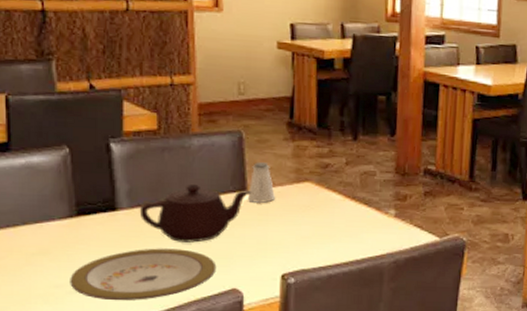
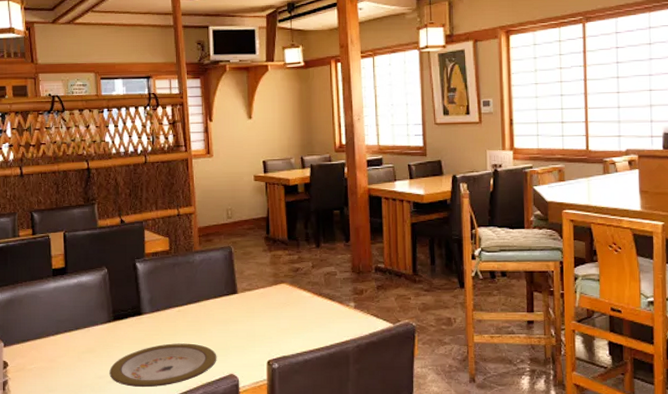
teapot: present [139,183,251,243] -> none [158,290,241,338]
saltshaker: present [248,162,275,204] -> none [238,270,259,304]

